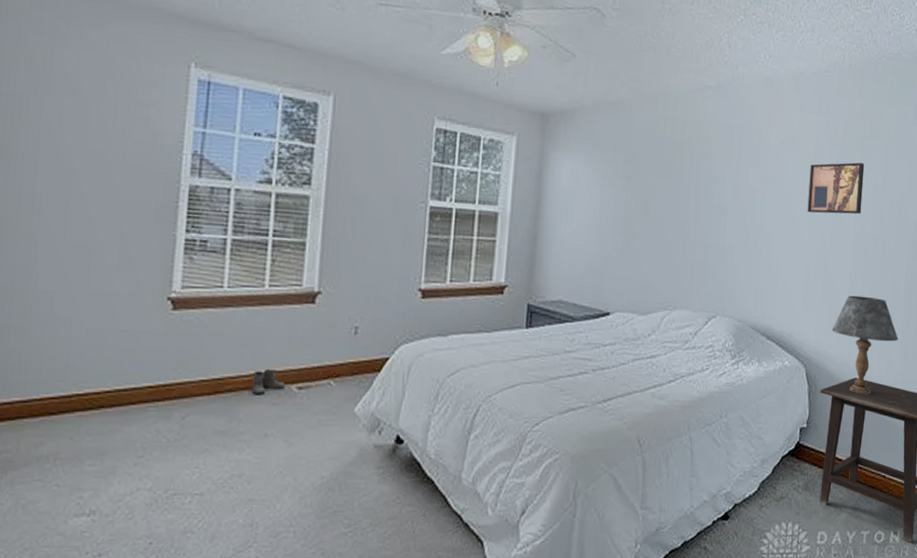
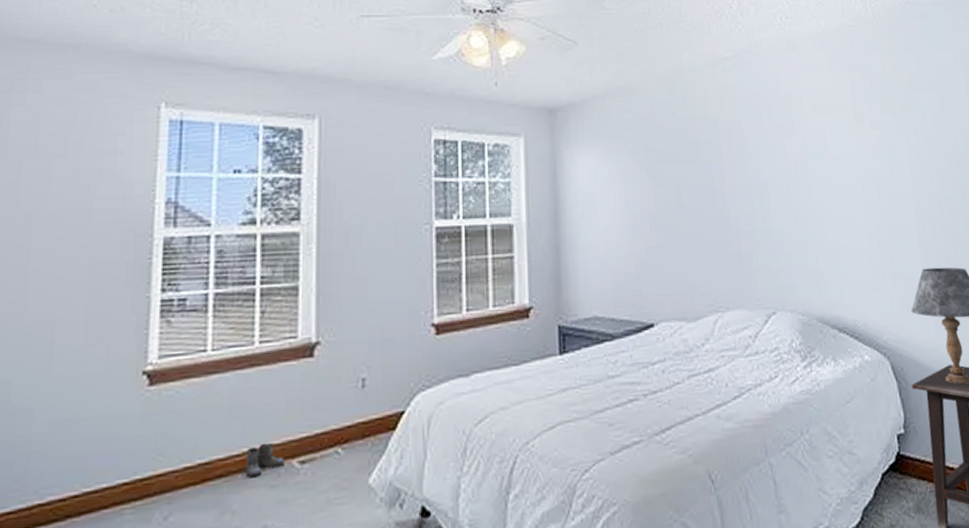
wall art: present [807,162,865,215] -> none [851,118,918,181]

